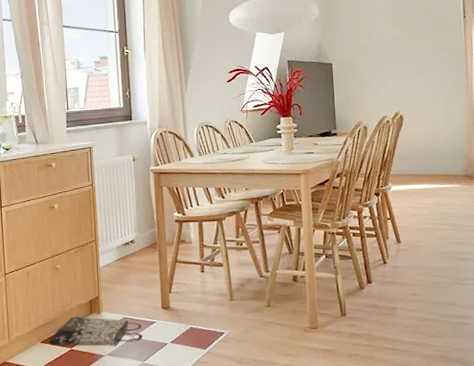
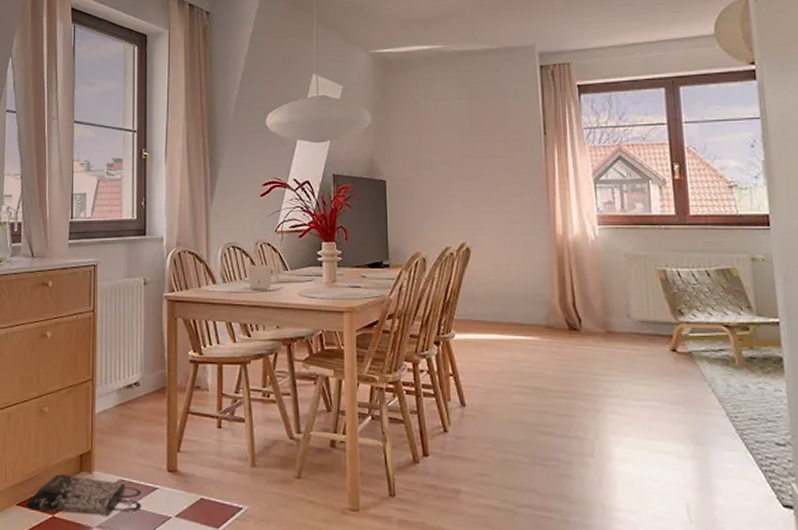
mug: none [220,139,246,160] -> present [248,265,279,290]

